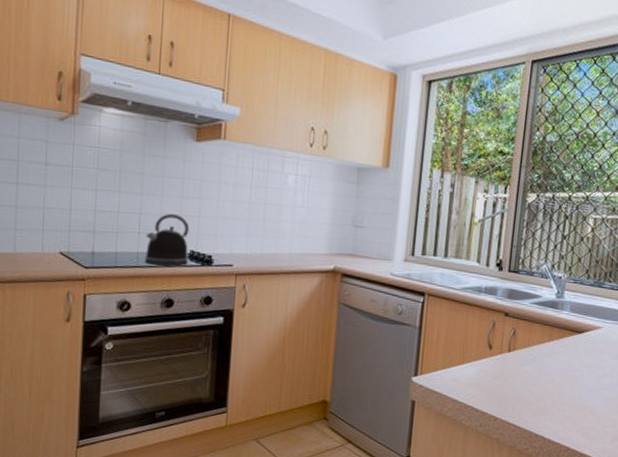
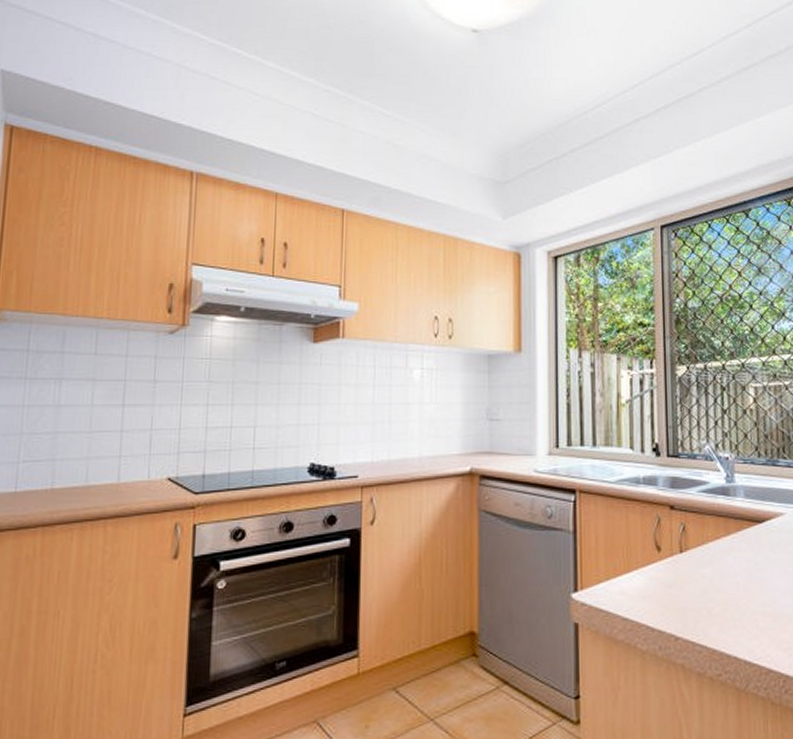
kettle: present [144,213,190,266] -> none [260,423,309,484]

